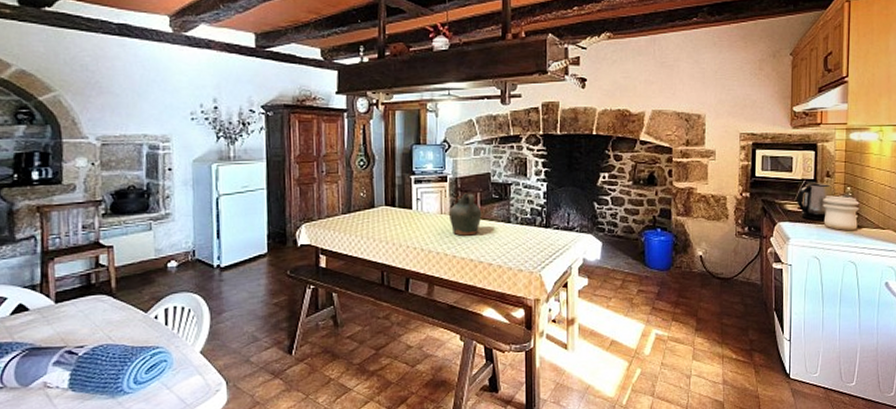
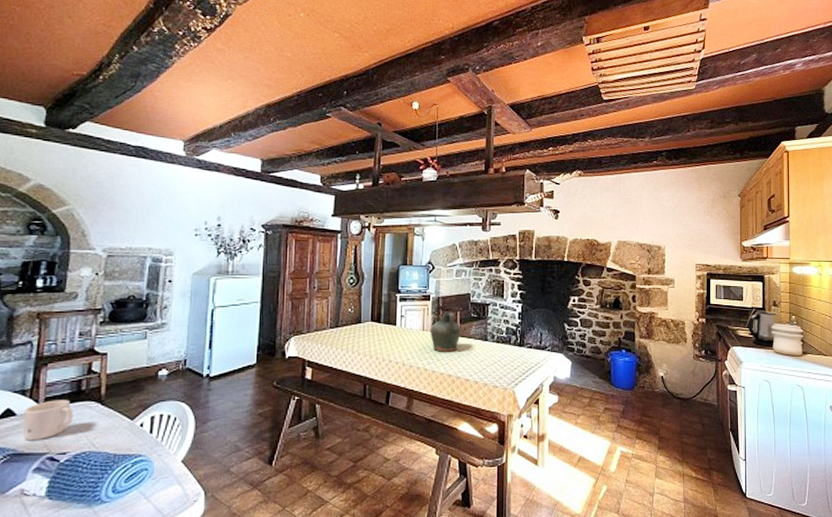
mug: none [36,293,87,336] -> present [23,399,74,441]

